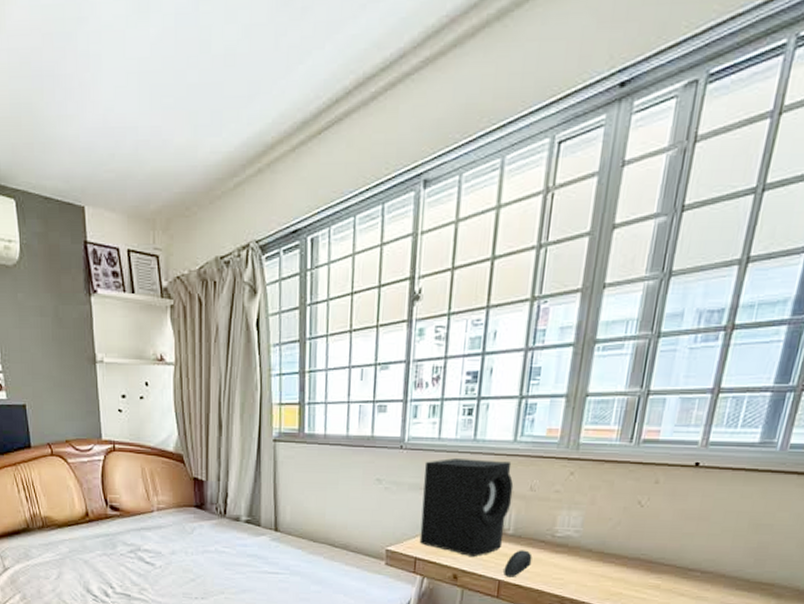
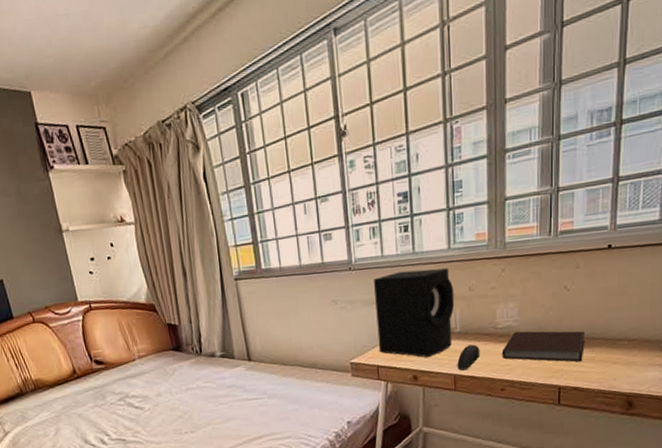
notebook: none [555,544,653,588] -> present [501,331,585,362]

